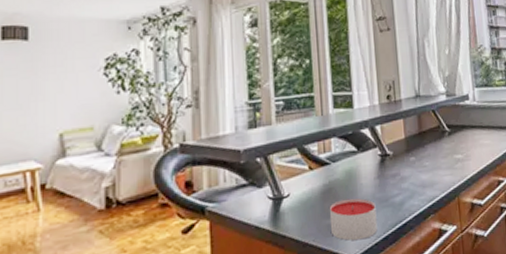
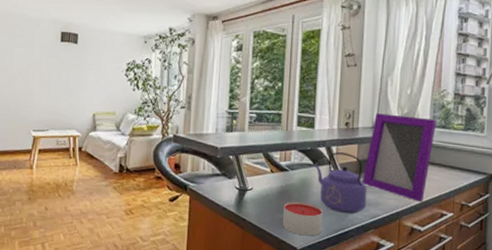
kettle: none [358,130,422,203] -> present [313,152,367,214]
picture frame: none [413,78,480,172] -> present [363,113,437,202]

